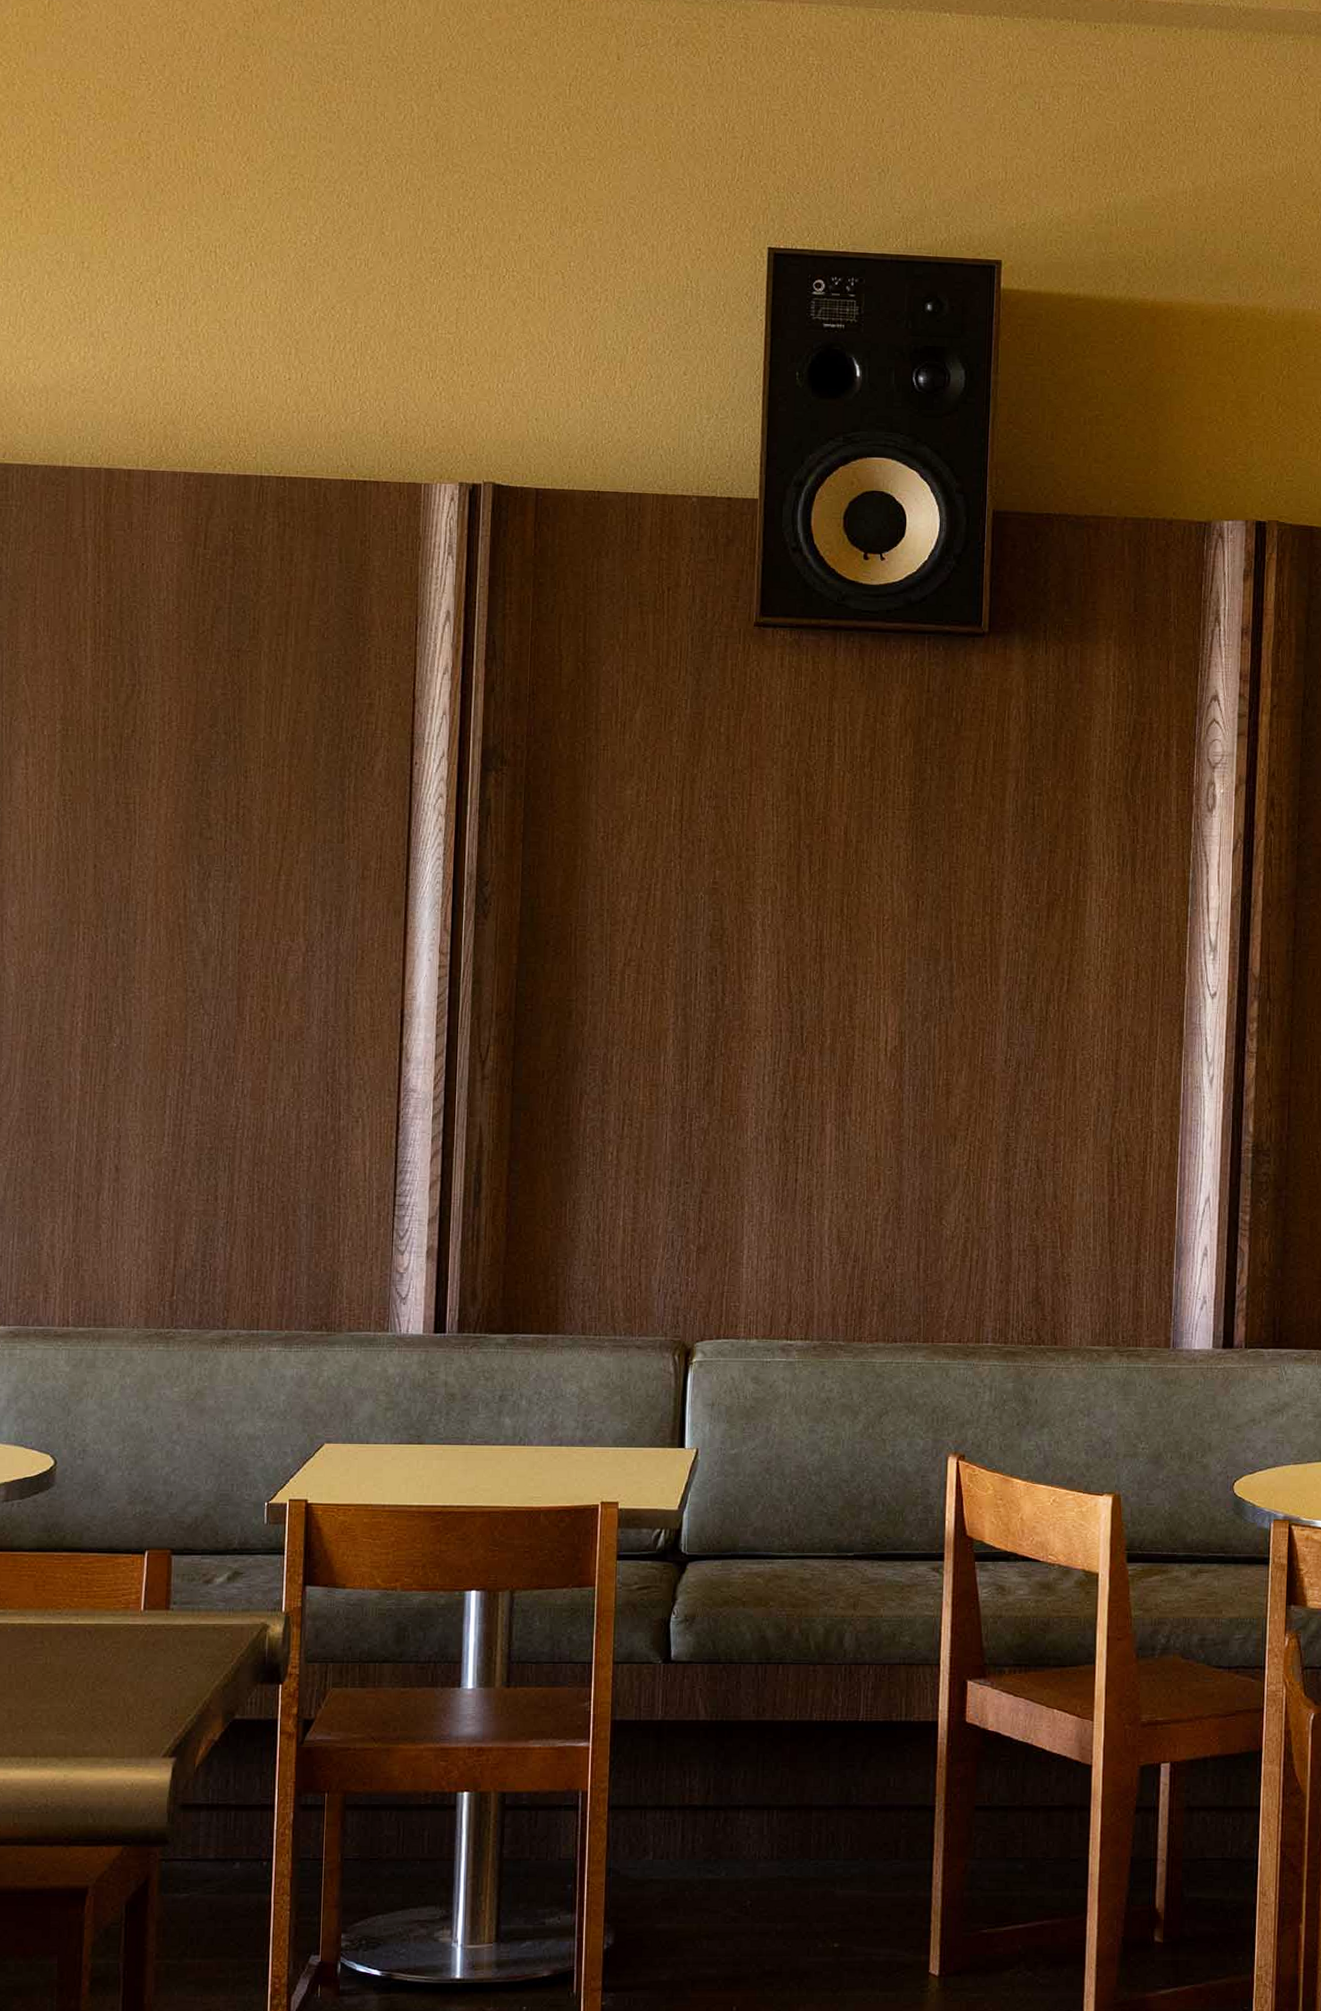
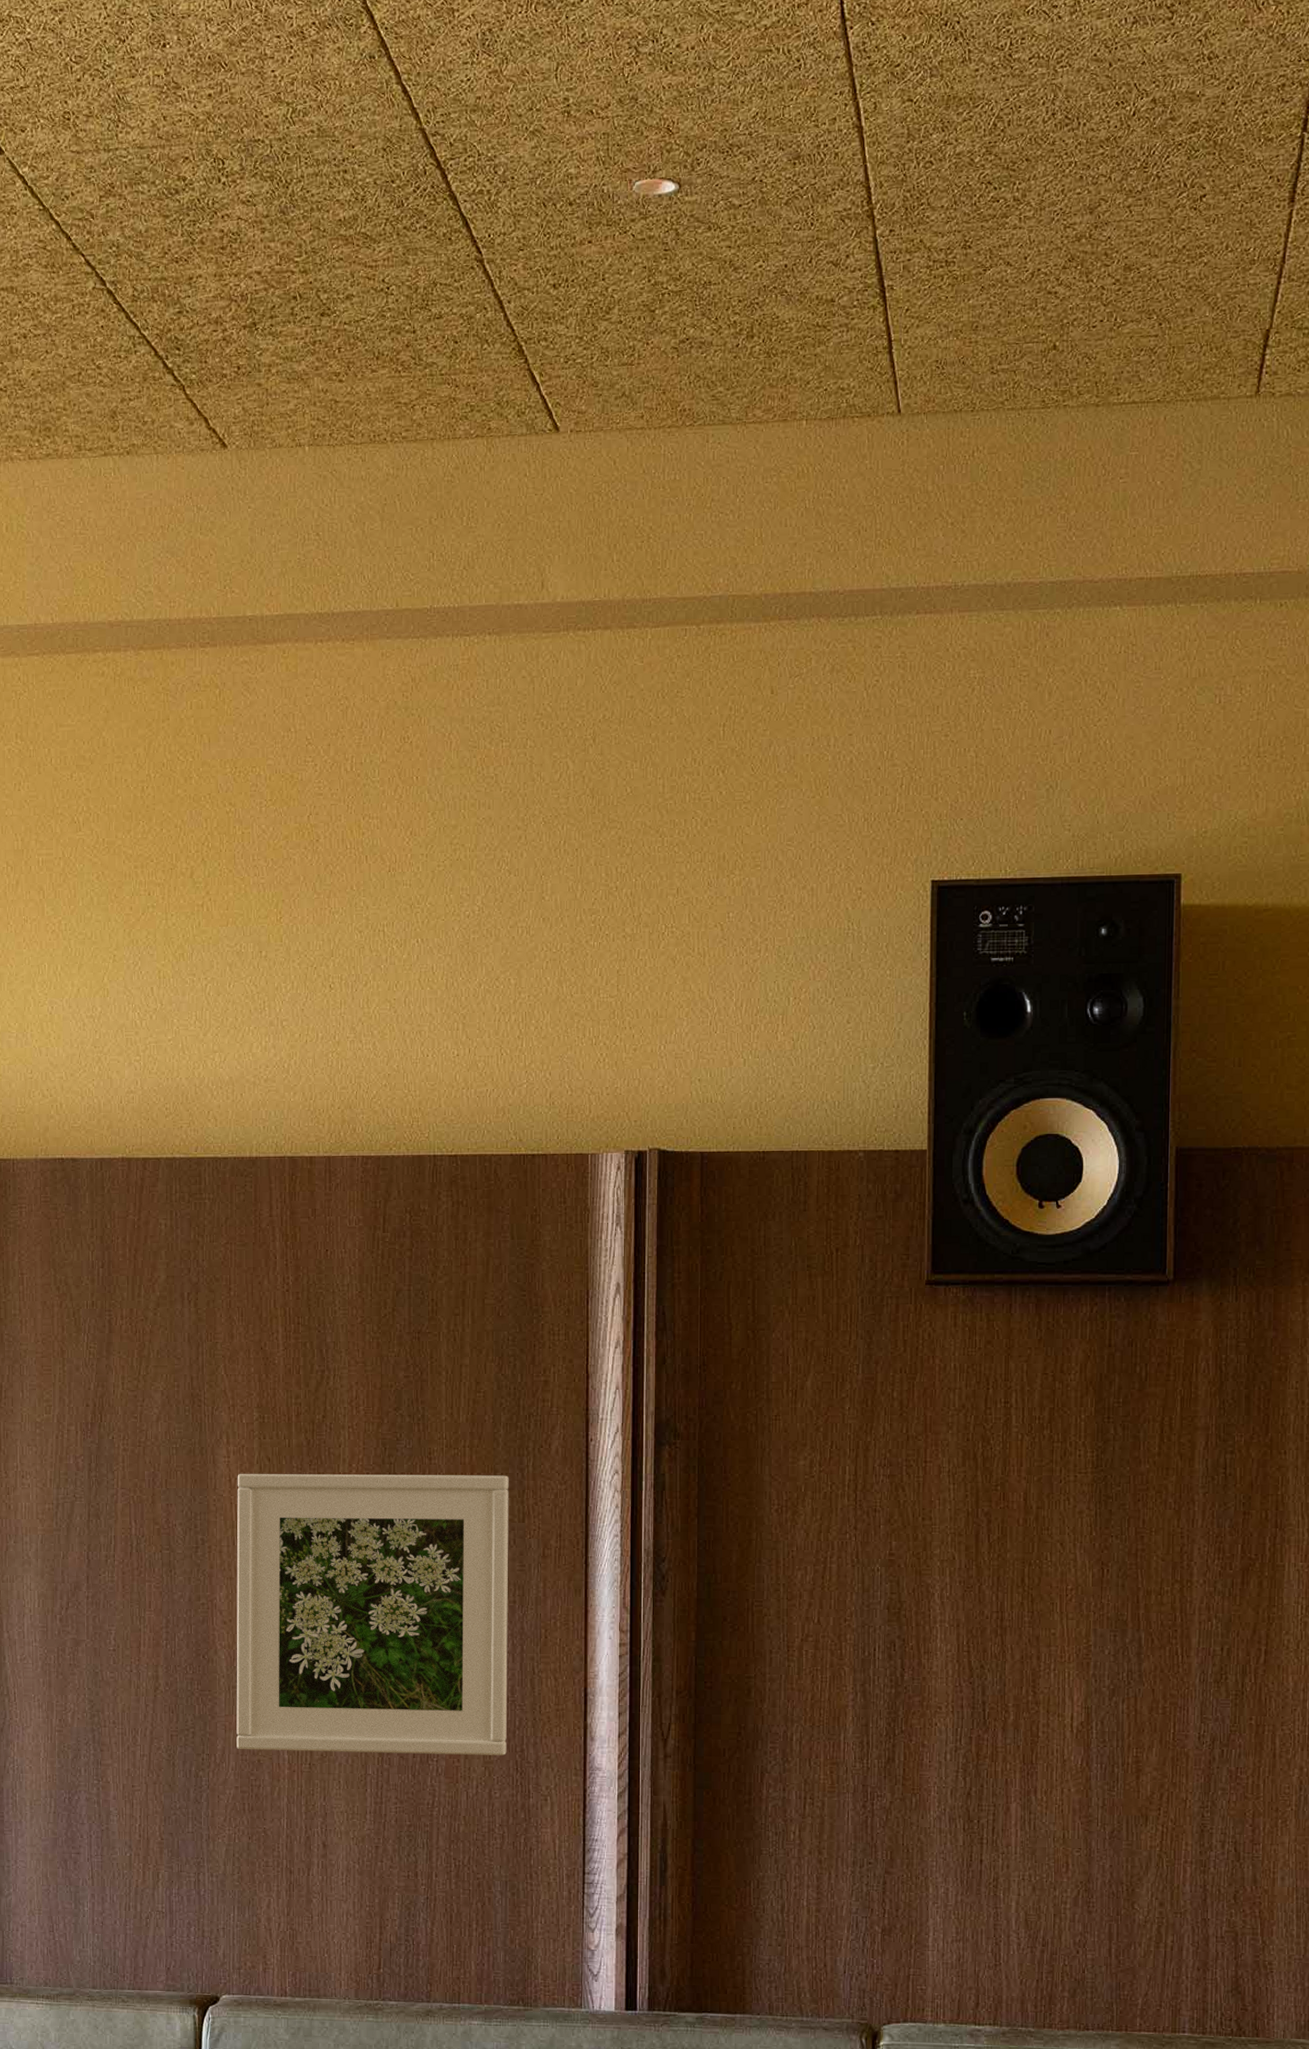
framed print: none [23,786,329,1077] -> present [236,1474,509,1756]

